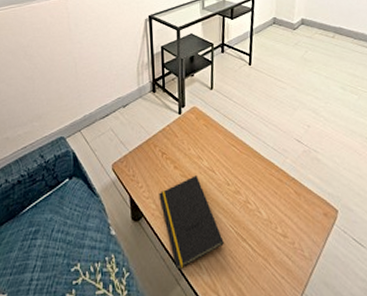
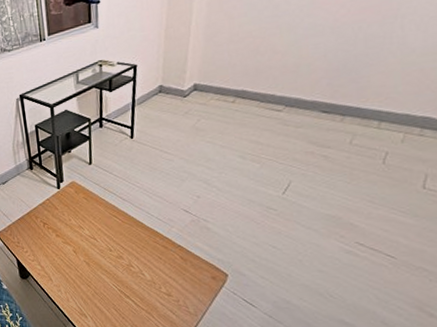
notepad: present [159,175,224,271] -> none [43,243,108,318]

